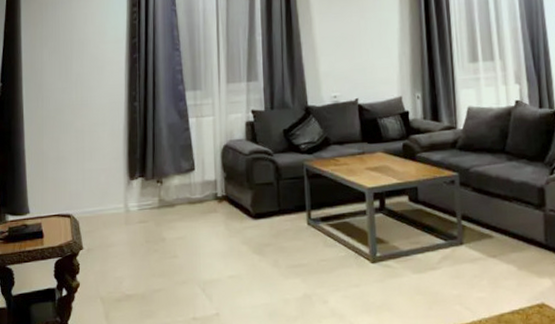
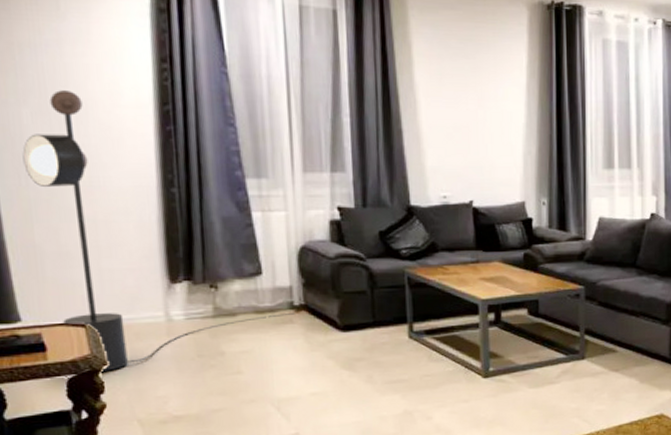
floor lamp: none [41,34,218,255] -> present [22,90,295,372]

